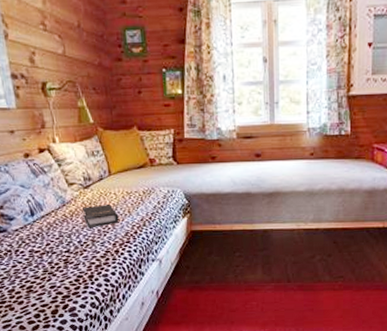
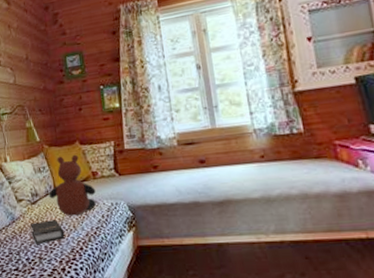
teddy bear: none [103,140,153,202] -> present [48,154,96,216]

